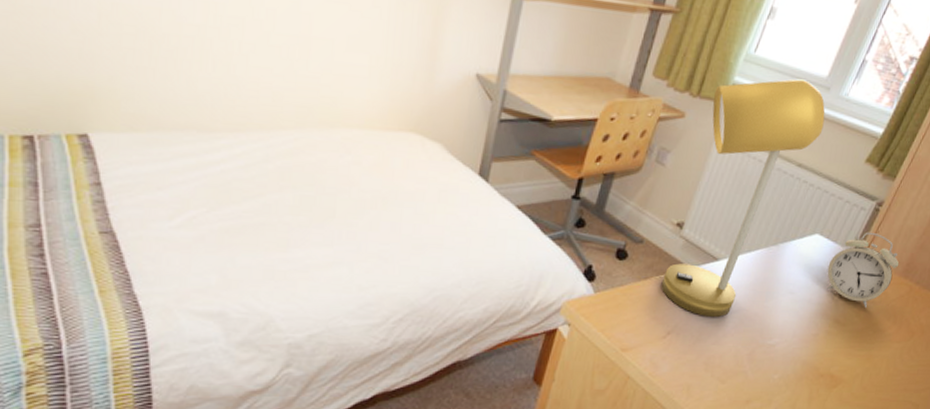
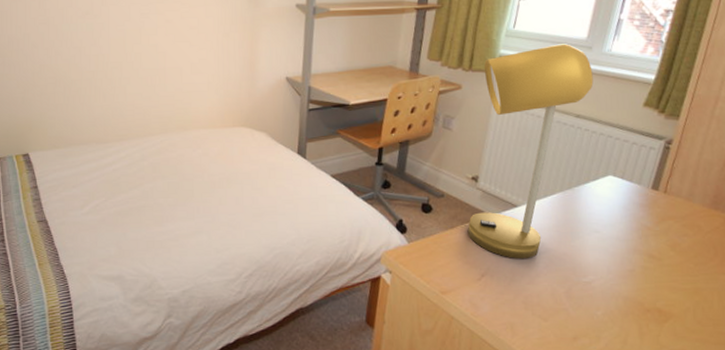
alarm clock: present [827,232,899,308] -> none [628,169,706,241]

